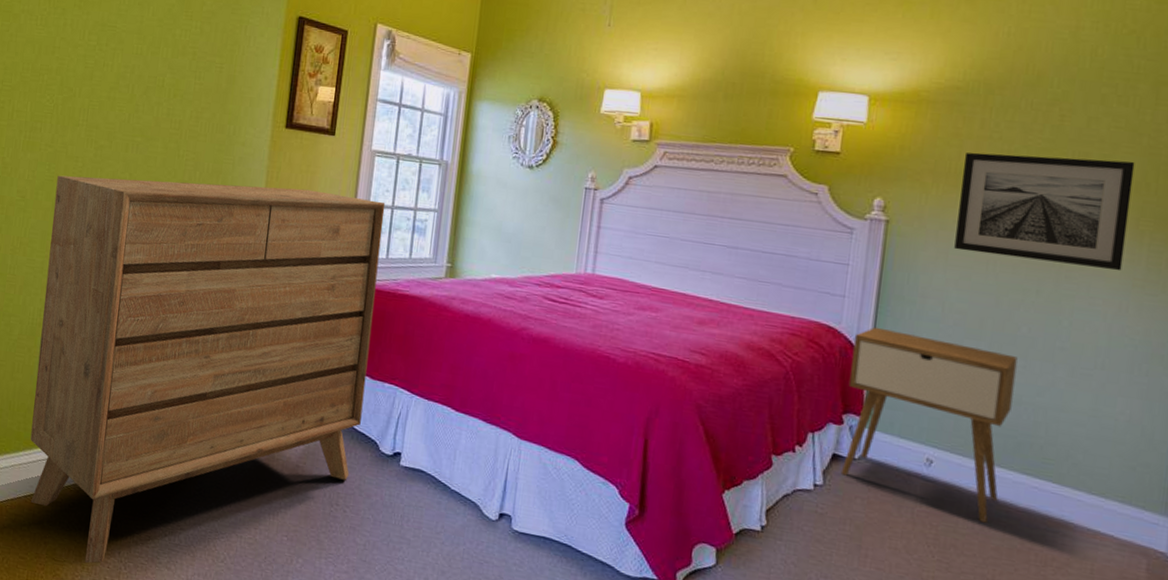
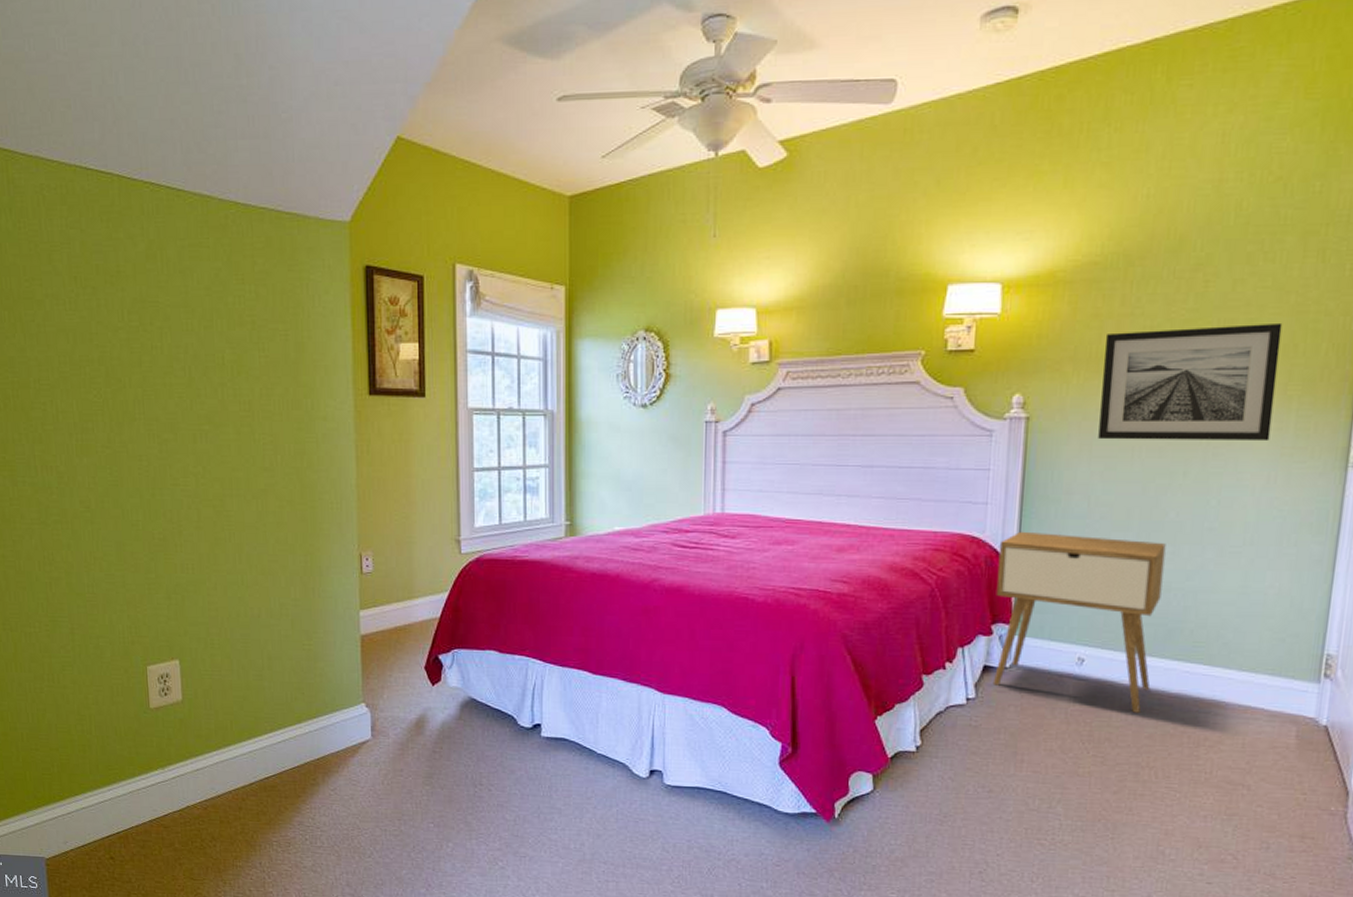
dresser: present [30,175,386,563] -> none [122,460,495,878]

